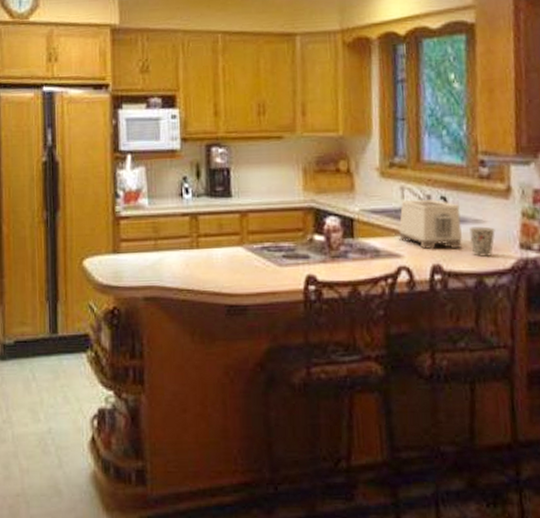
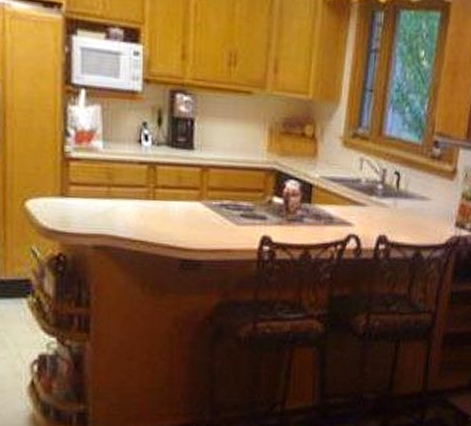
toaster: present [398,200,463,250] -> none [352,172,410,221]
cup: present [470,226,495,257] -> none [414,203,437,232]

